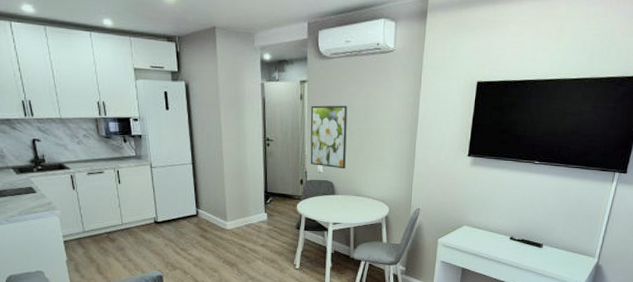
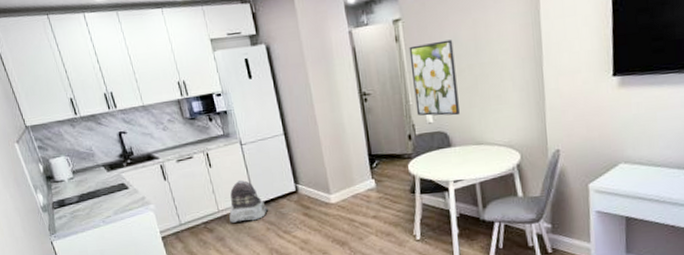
backpack: none [132,199,169,236] -> present [229,180,269,223]

